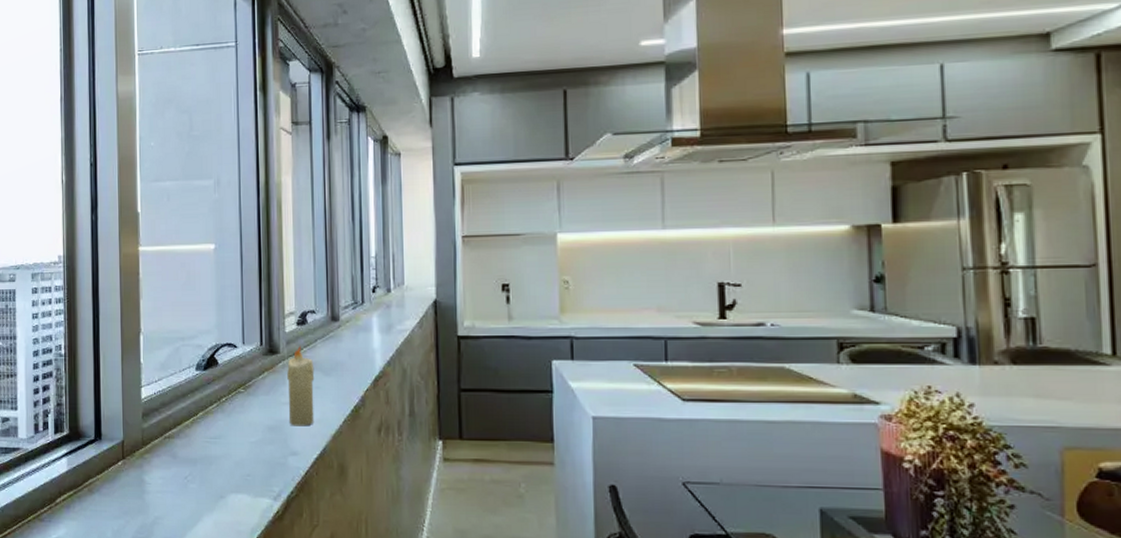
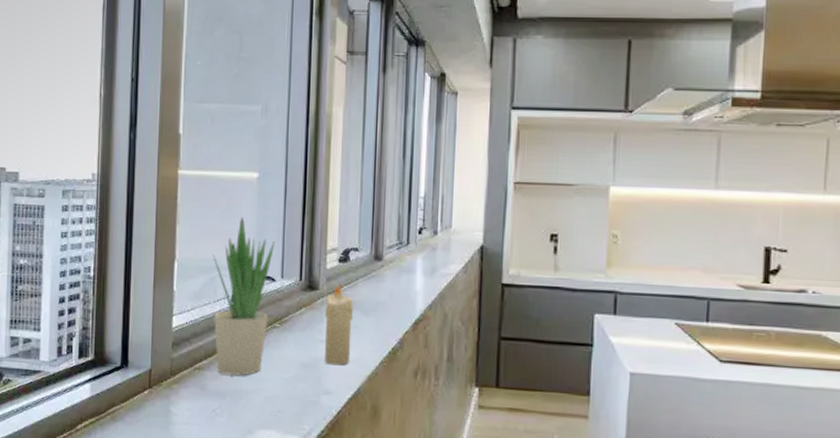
potted plant: none [176,288,235,442] -> present [213,217,275,376]

